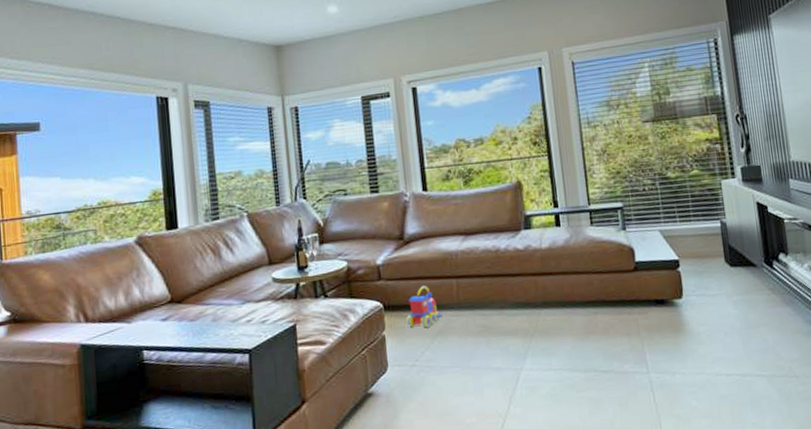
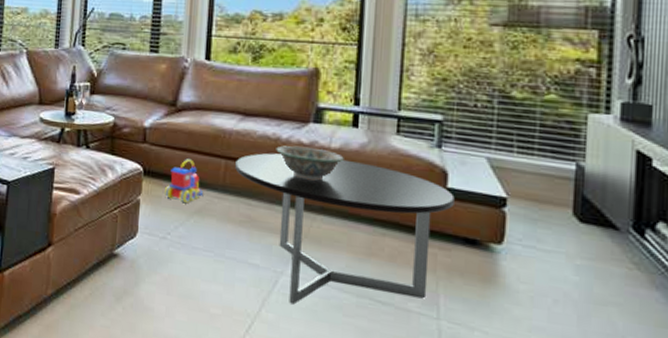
coffee table: none [465,255,643,395] -> present [235,153,455,305]
decorative bowl: none [497,251,554,281] -> present [276,145,344,181]

